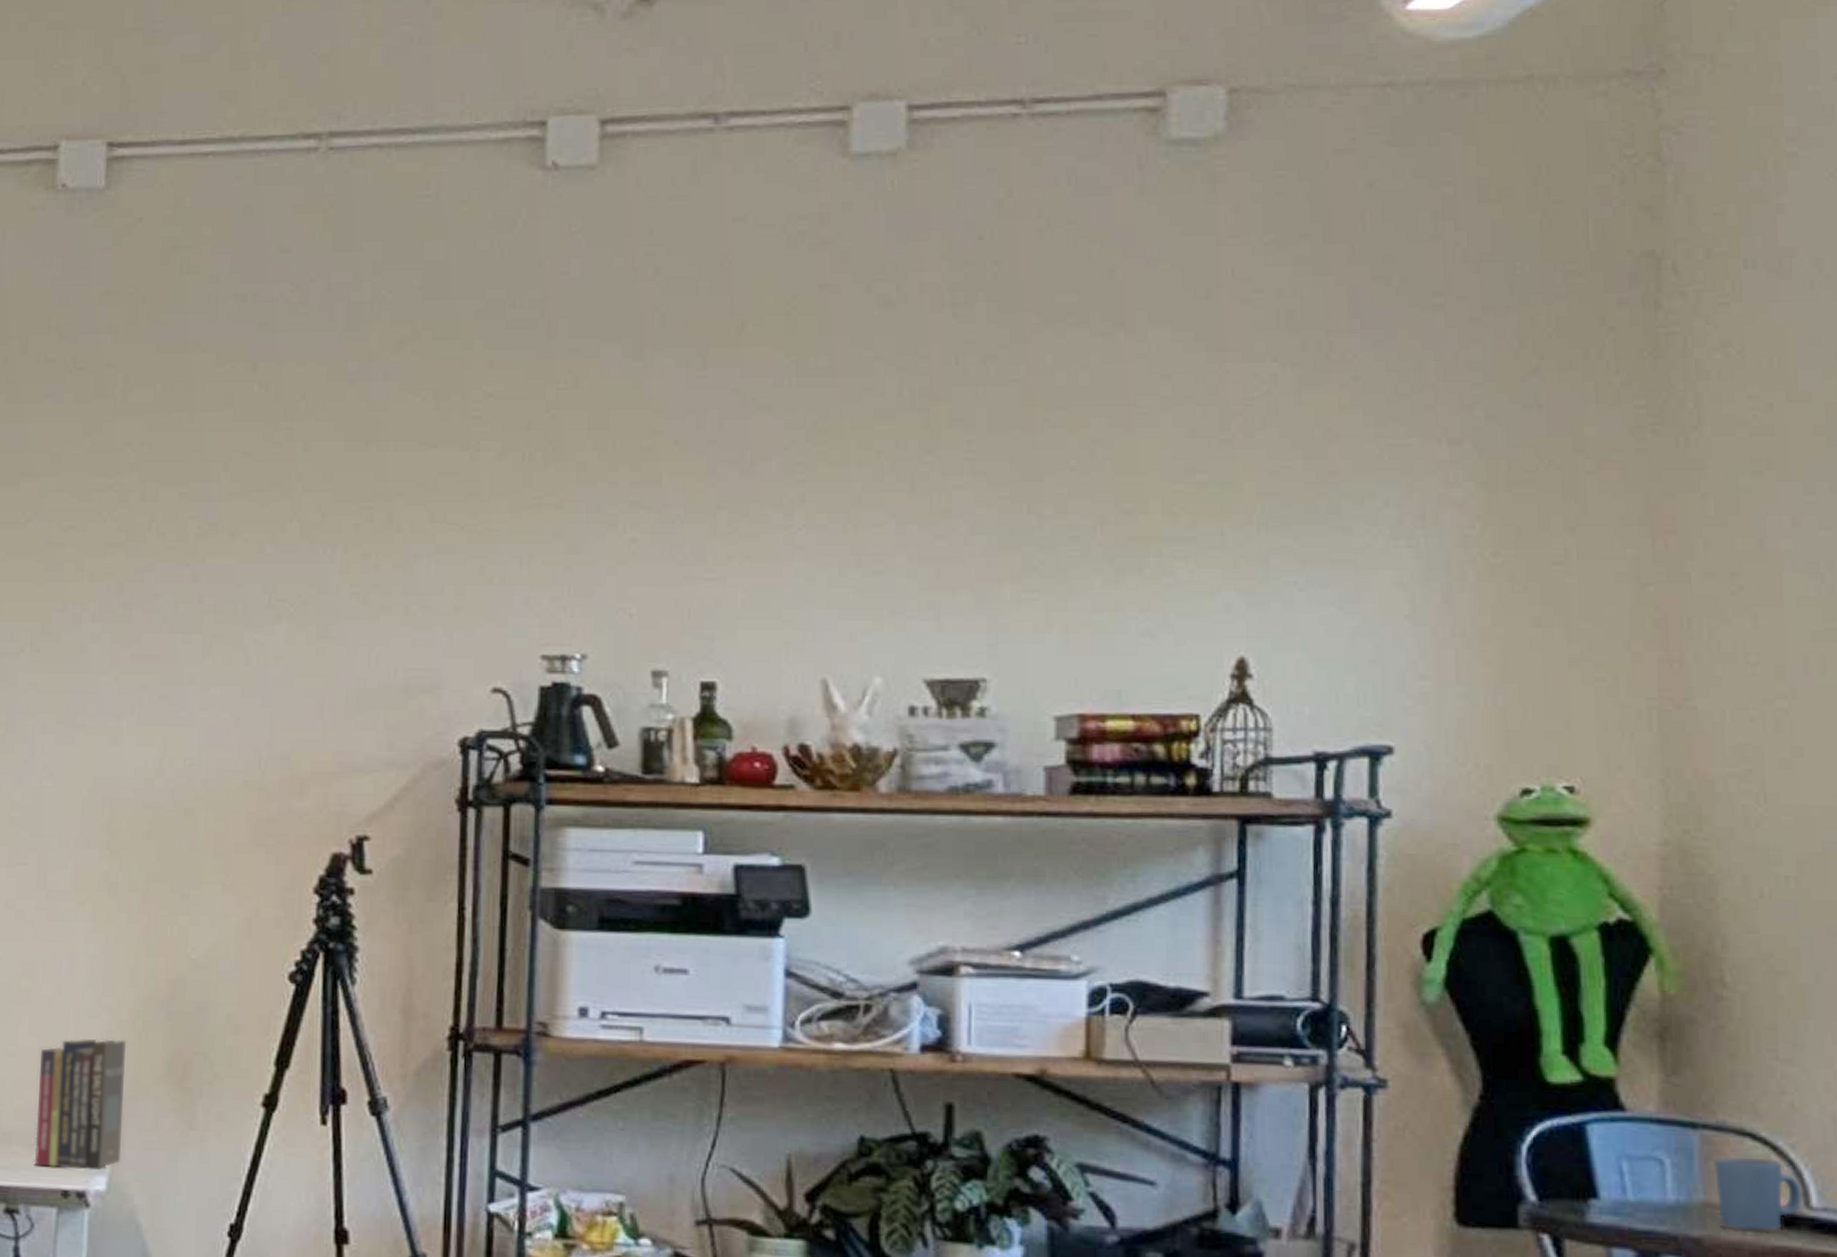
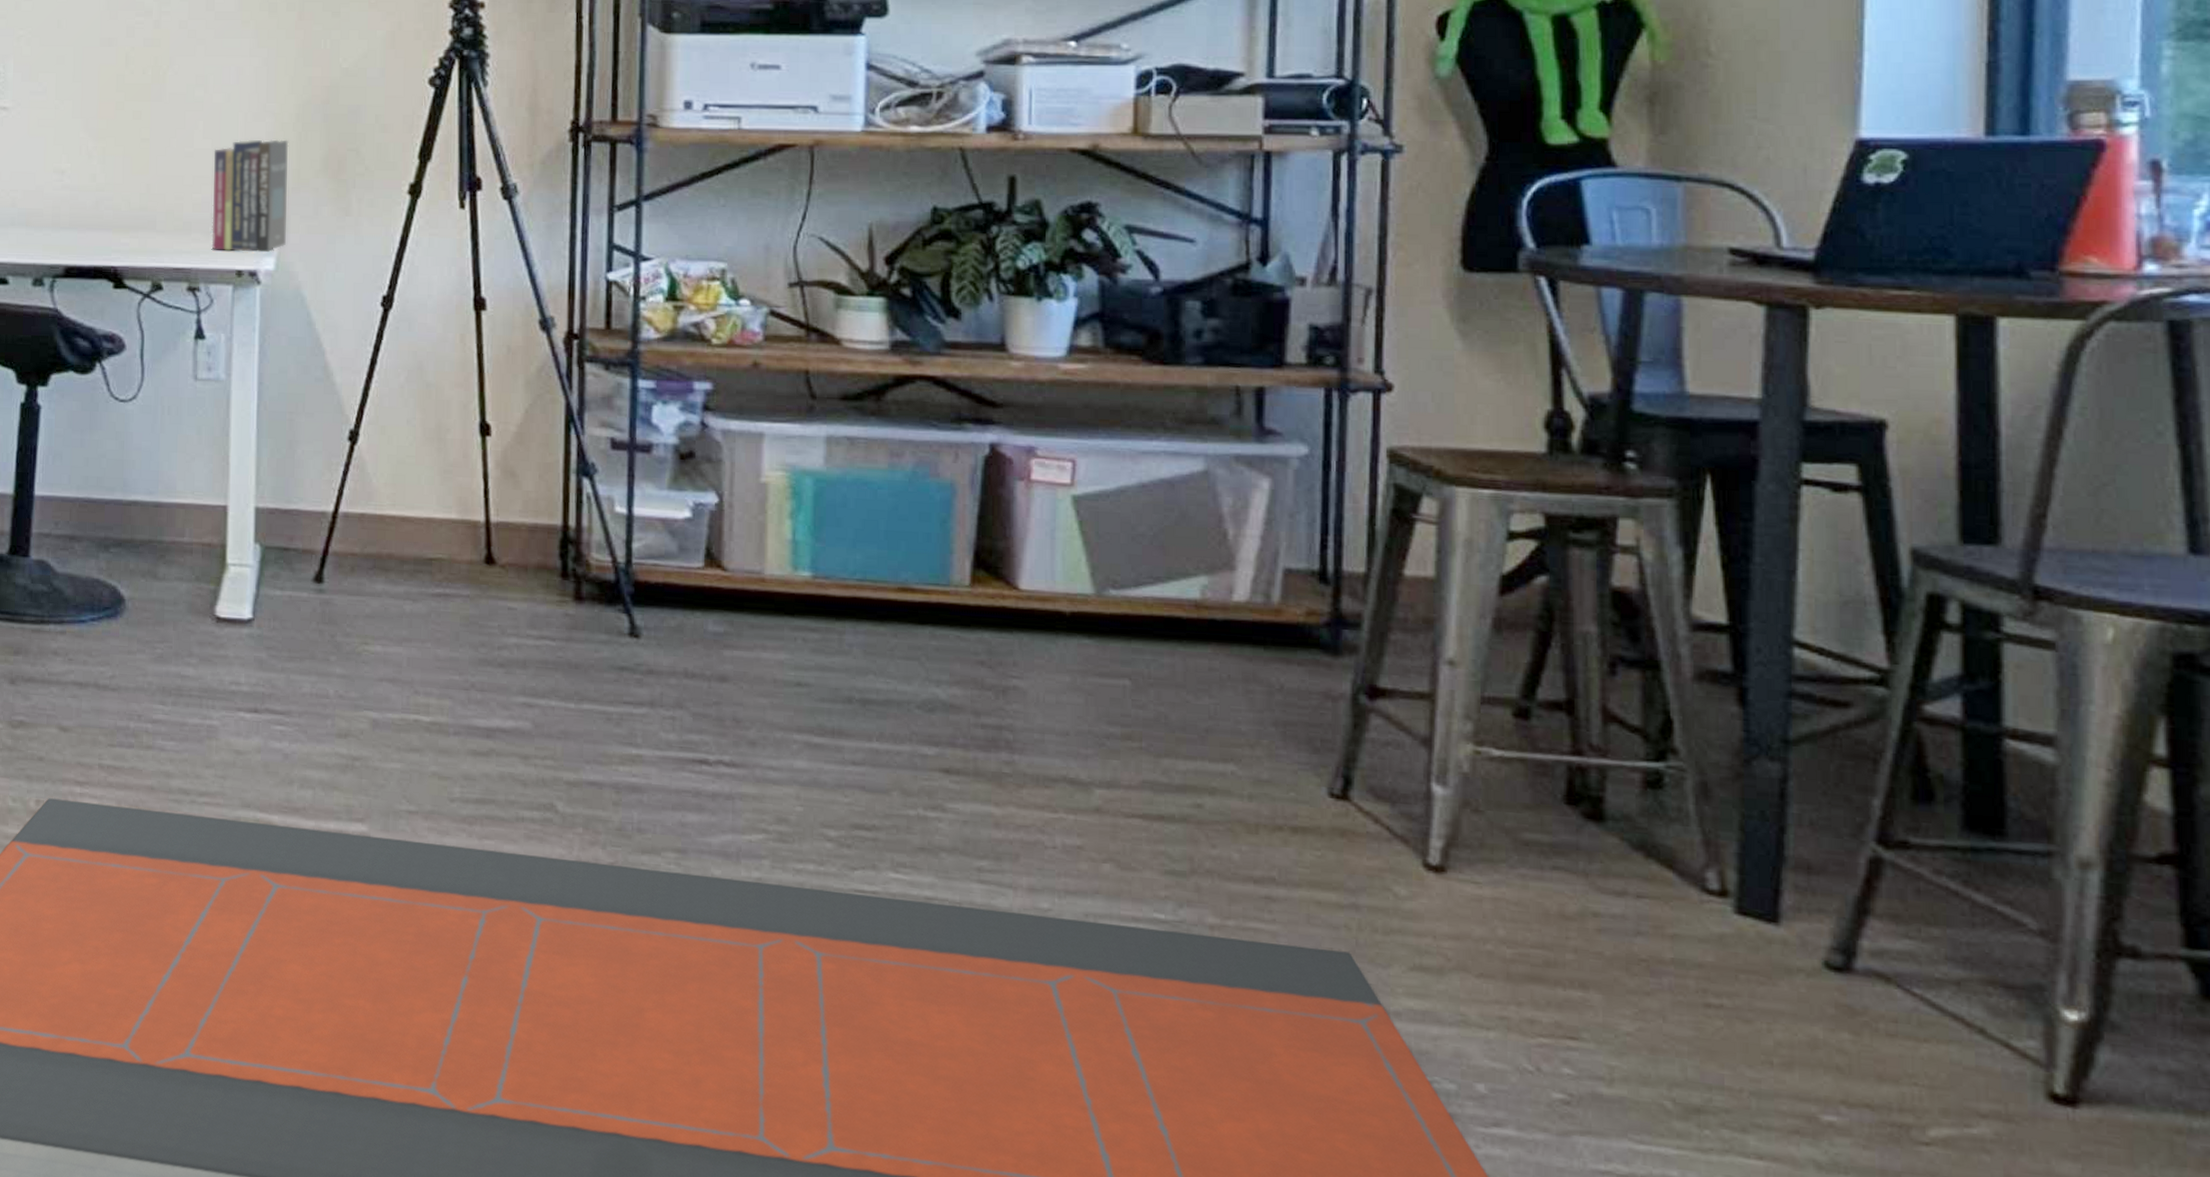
mug: present [1713,1156,1803,1235] -> none [1694,204,1774,272]

